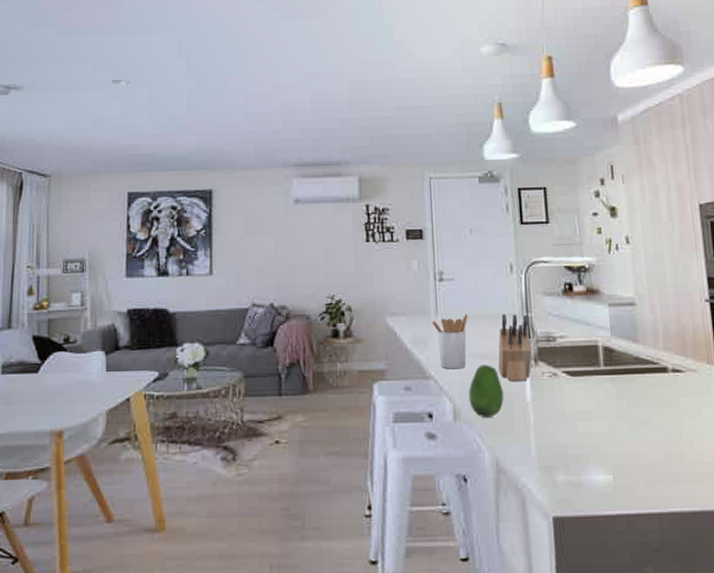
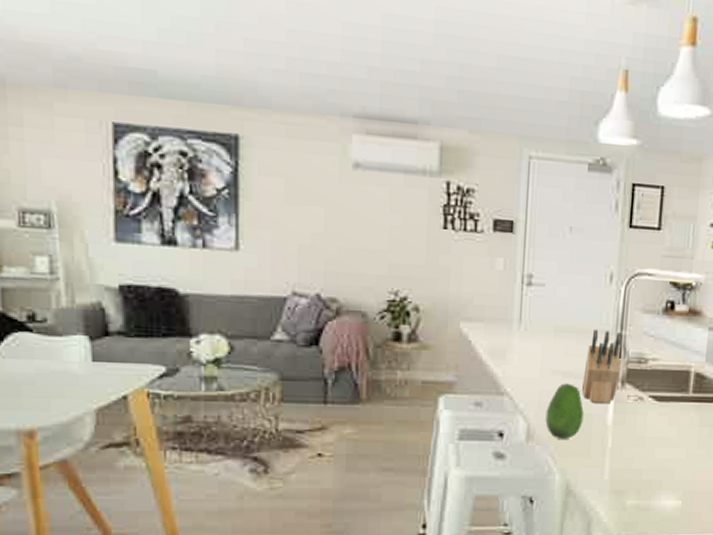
utensil holder: present [432,313,468,369] -> none [513,325,556,387]

